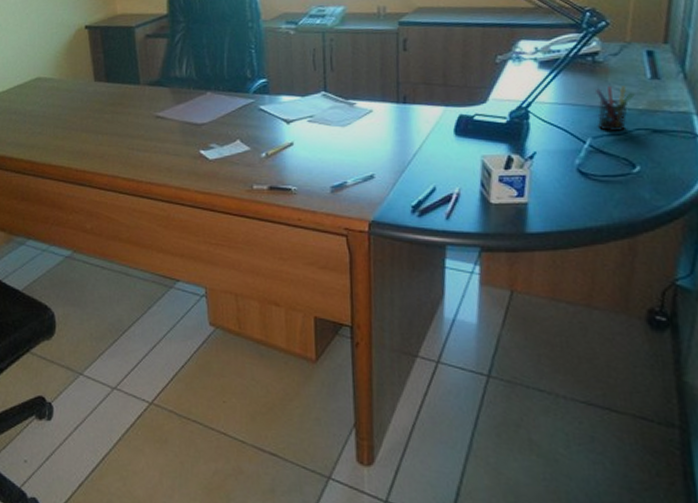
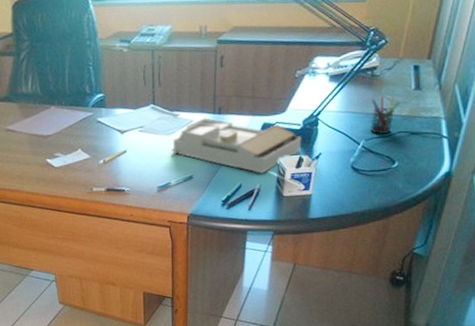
paper tray: none [347,107,510,175] -> present [171,117,302,174]

